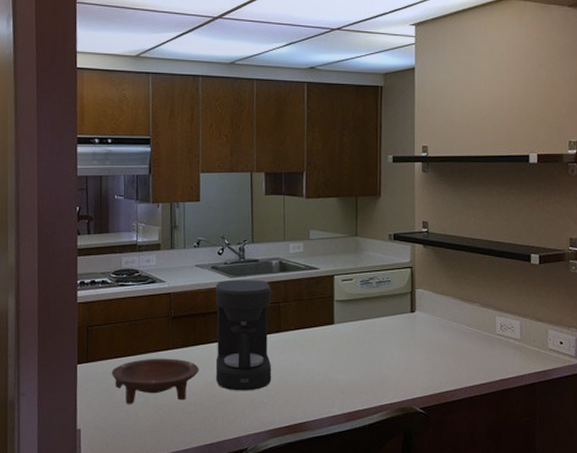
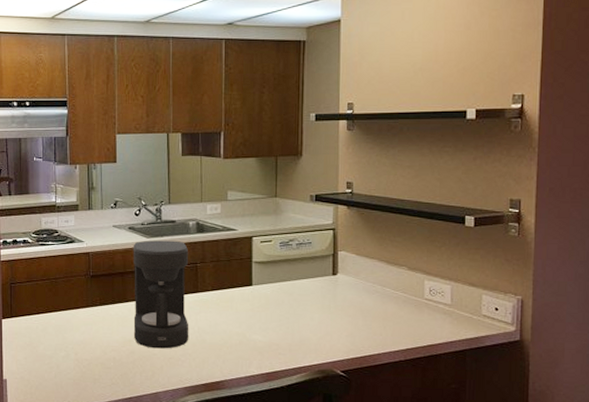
bowl: present [111,358,199,404] -> none [34,315,118,358]

